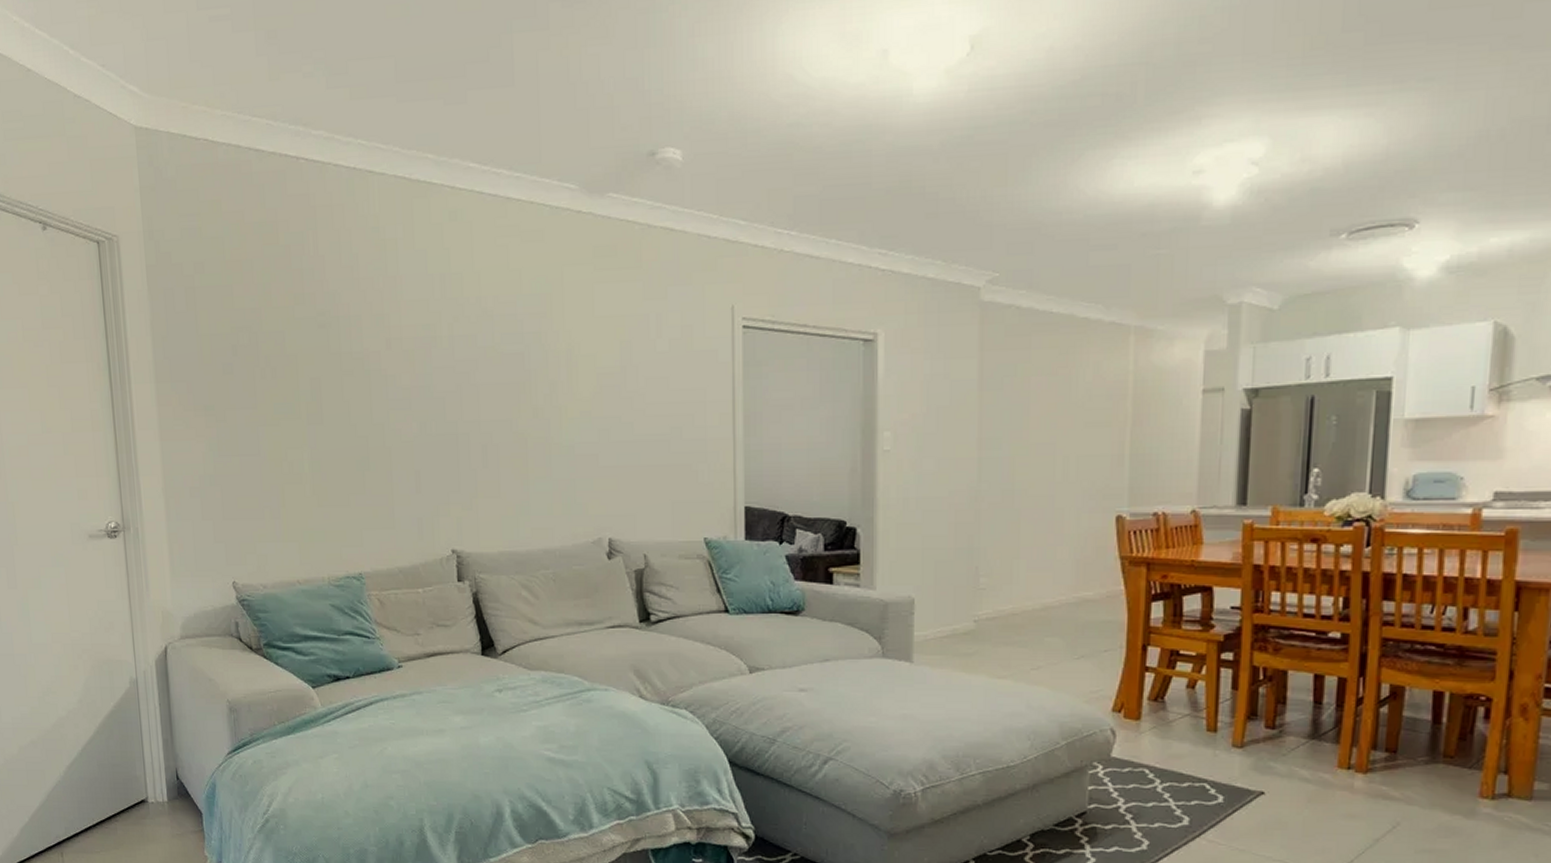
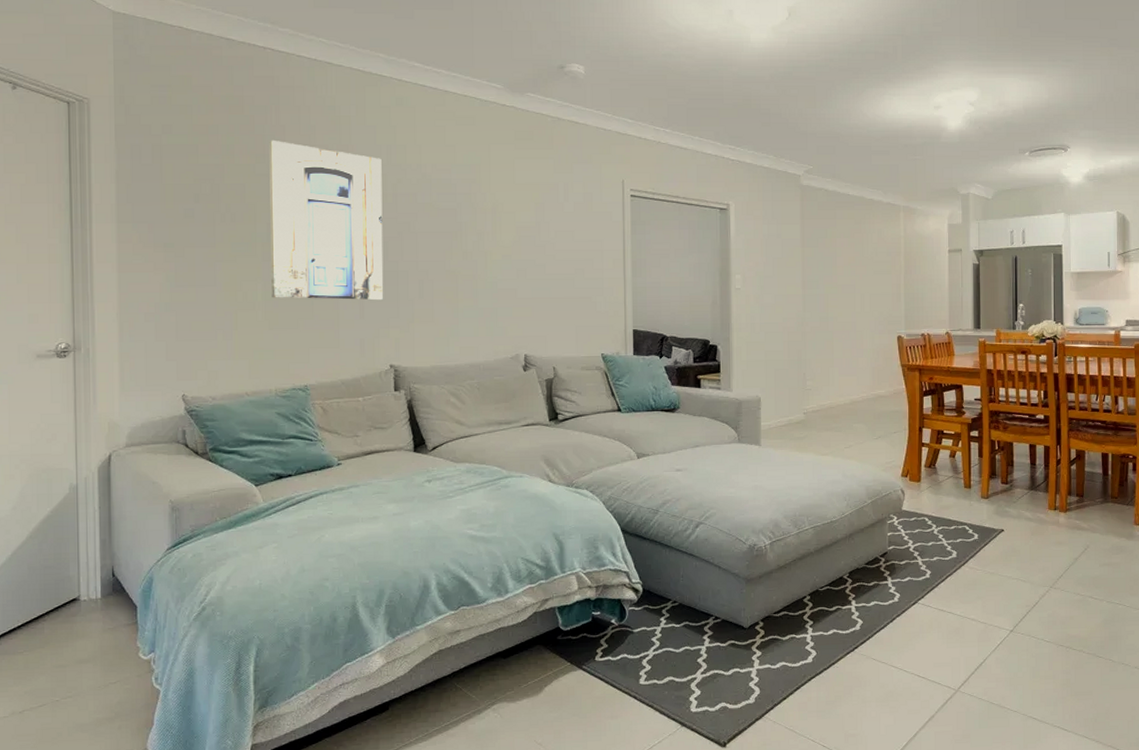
wall art: none [308,274,442,471] -> present [269,139,384,301]

